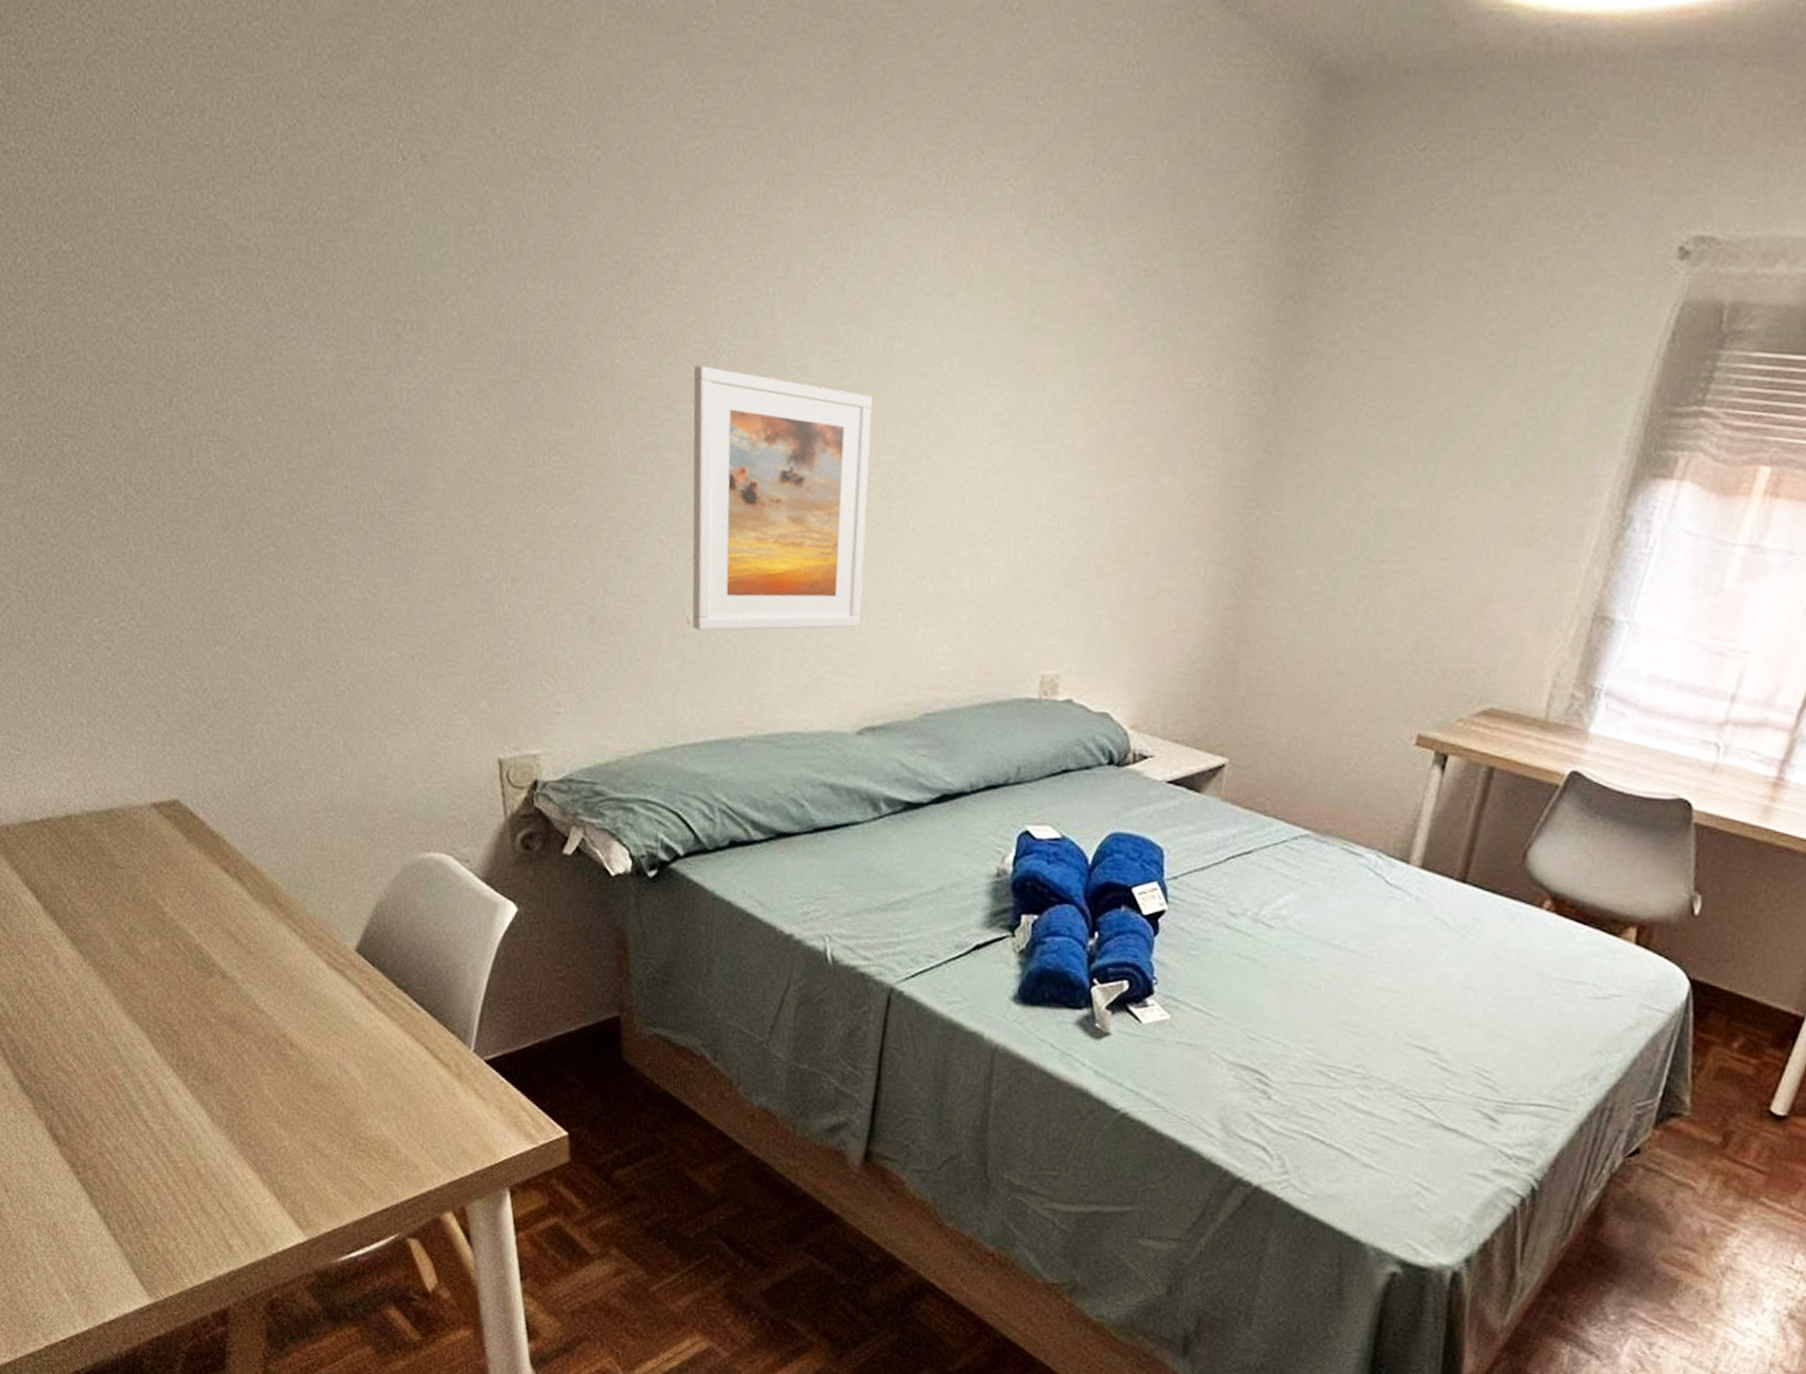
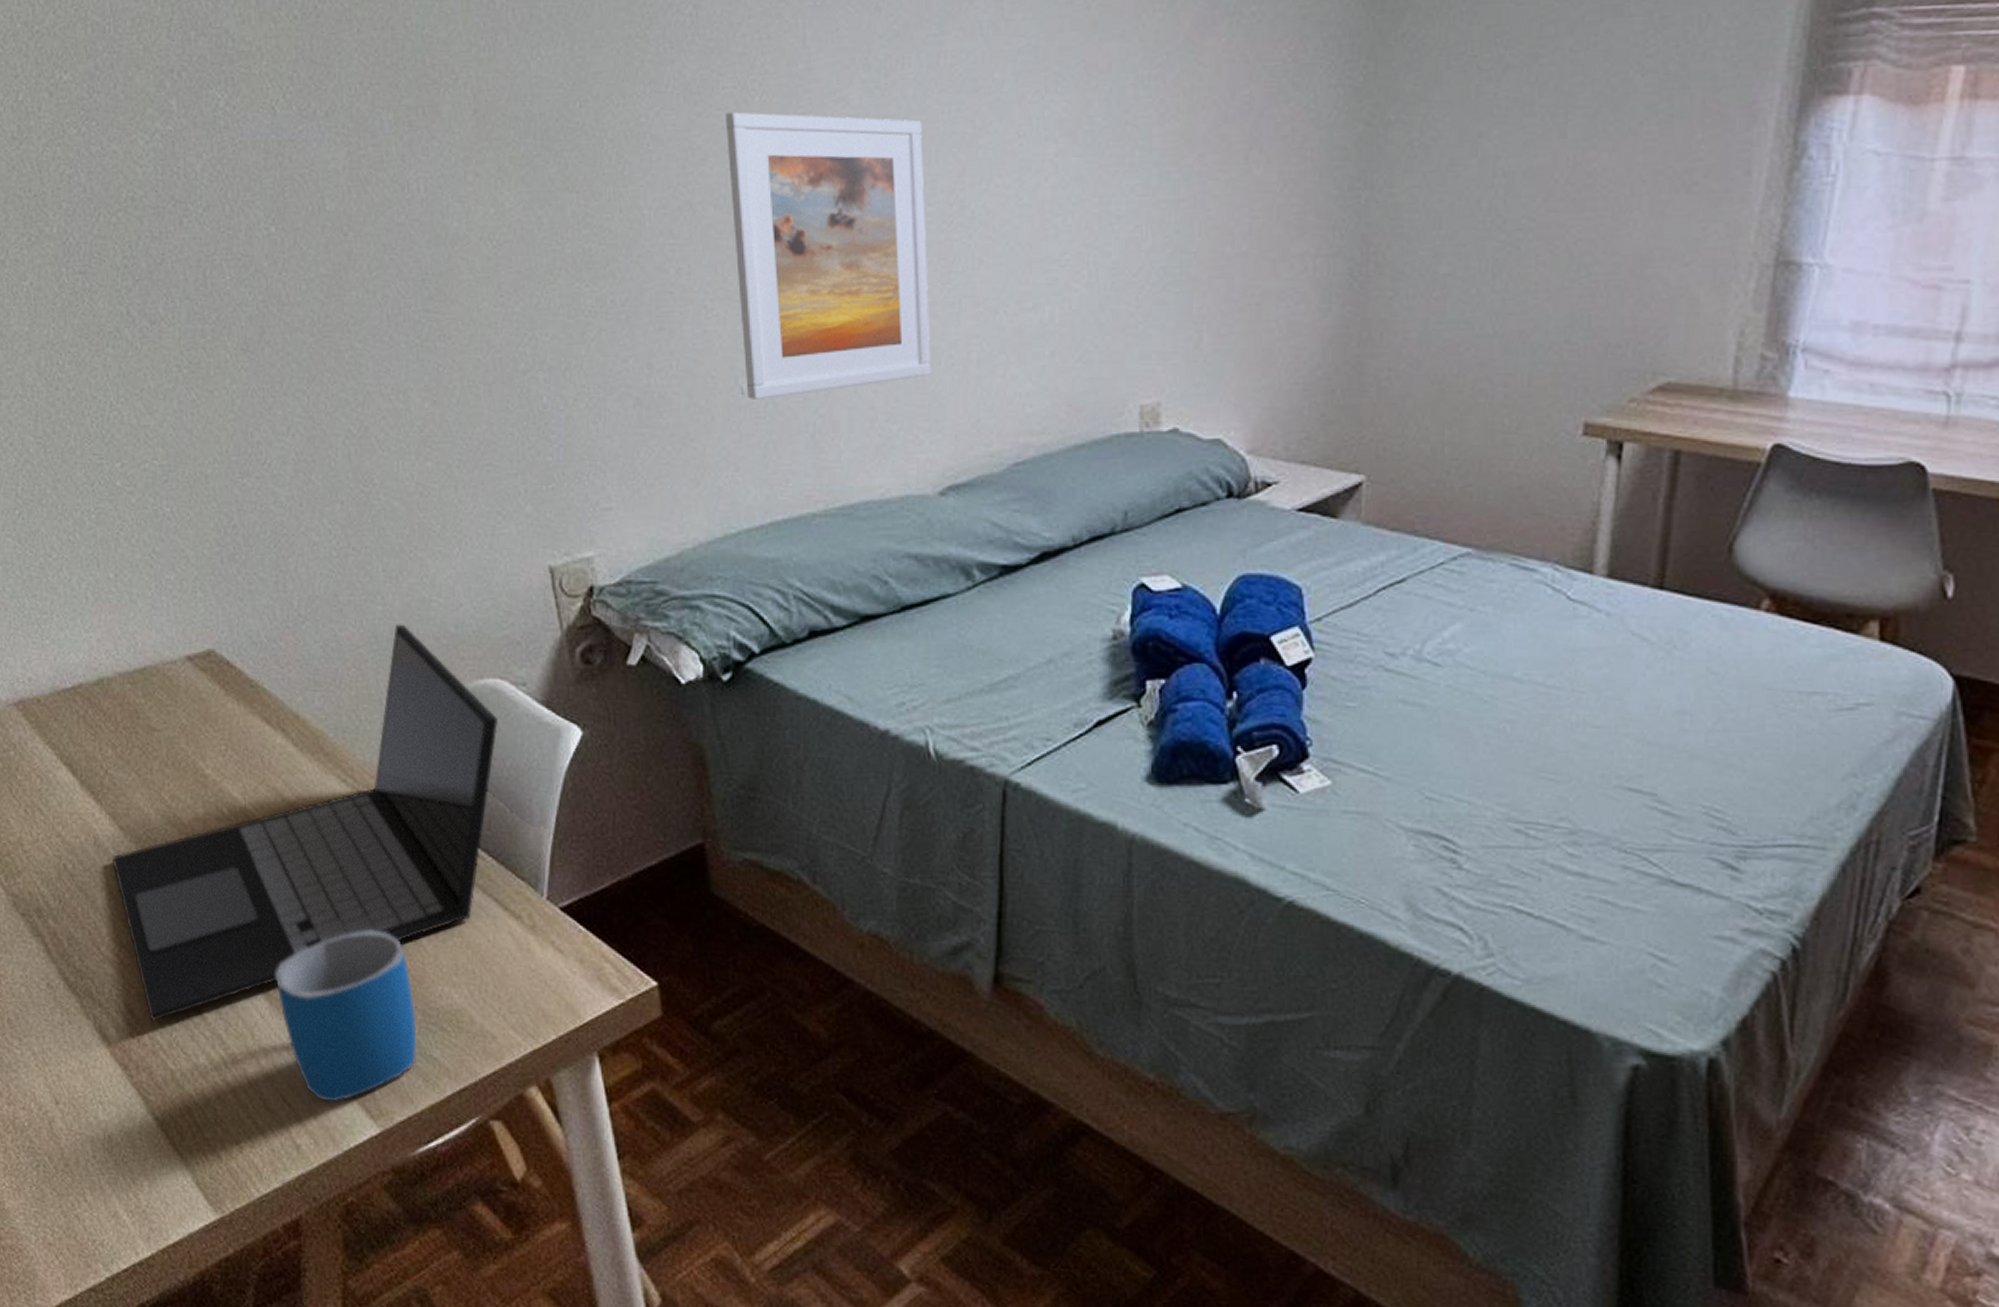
laptop: none [70,795,441,1127] -> present [111,624,498,1022]
mug: none [218,1063,347,1211] -> present [275,929,416,1102]

